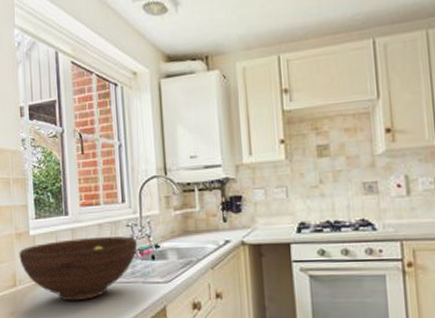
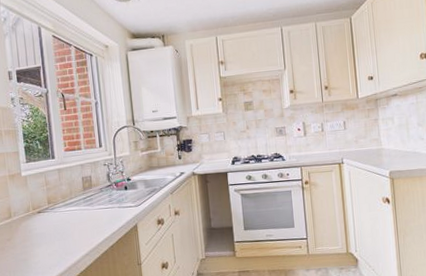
fruit bowl: present [19,236,138,301] -> none [13,173,113,226]

